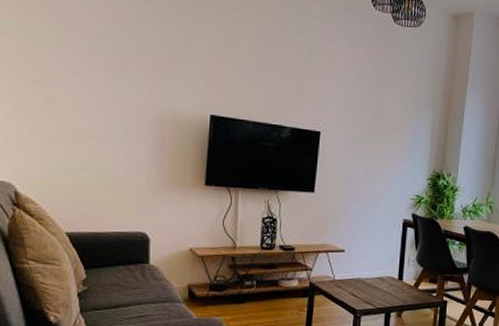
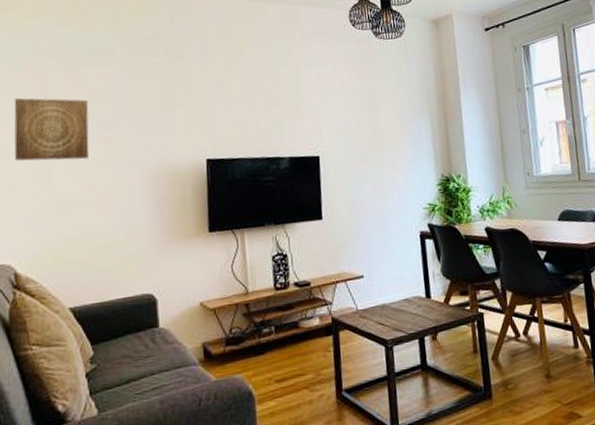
wall art: none [20,17,97,94] -> present [14,97,89,161]

